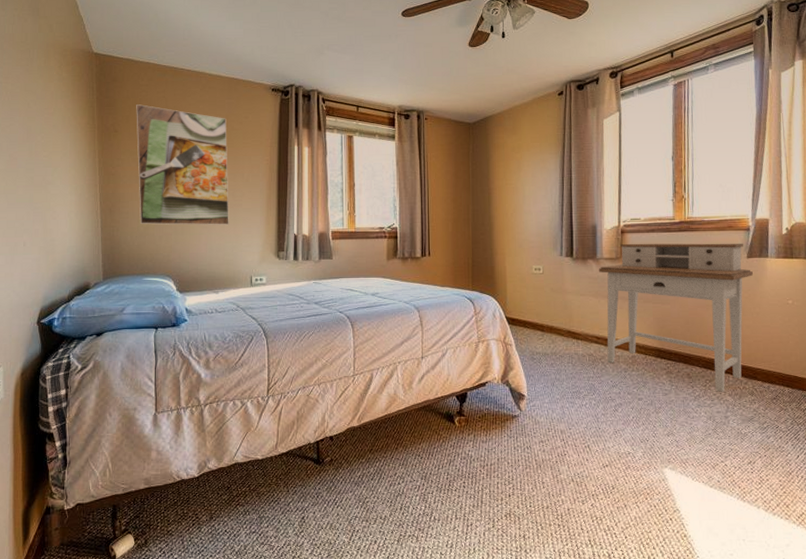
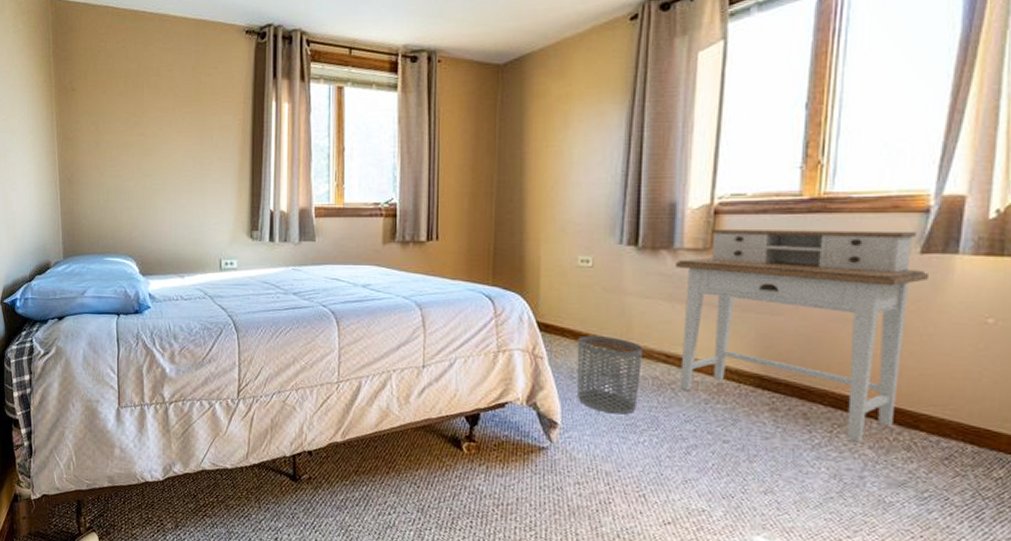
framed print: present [136,104,229,225] -> none [94,57,196,198]
waste bin: none [535,326,582,385] -> present [577,336,644,415]

